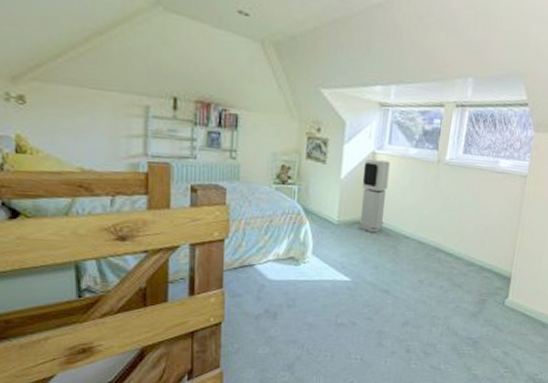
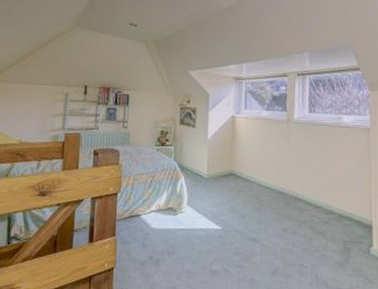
air purifier: present [358,159,390,233] -> none [224,122,247,185]

